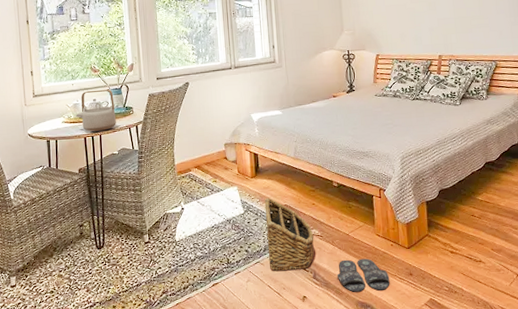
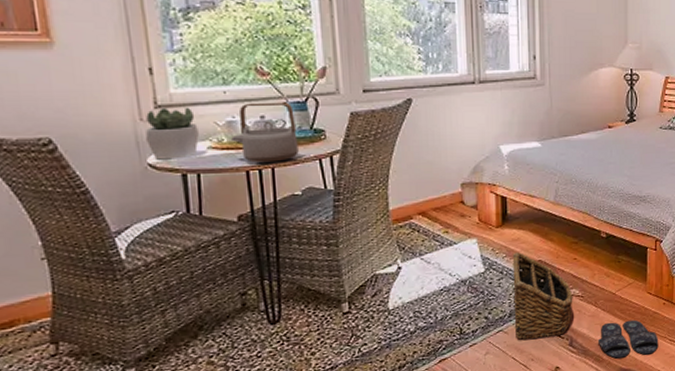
succulent plant: none [28,95,57,131] -> present [146,107,199,160]

